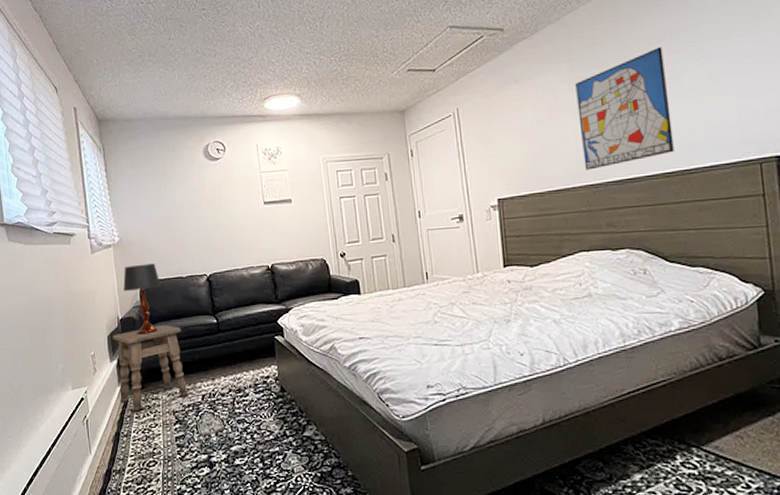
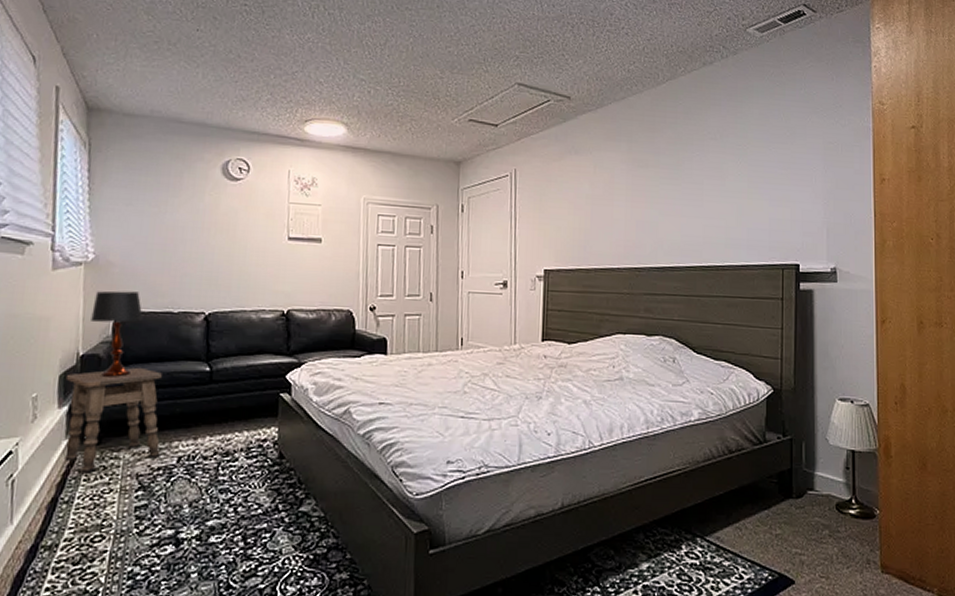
wall art: present [575,46,674,170] -> none [631,144,713,253]

